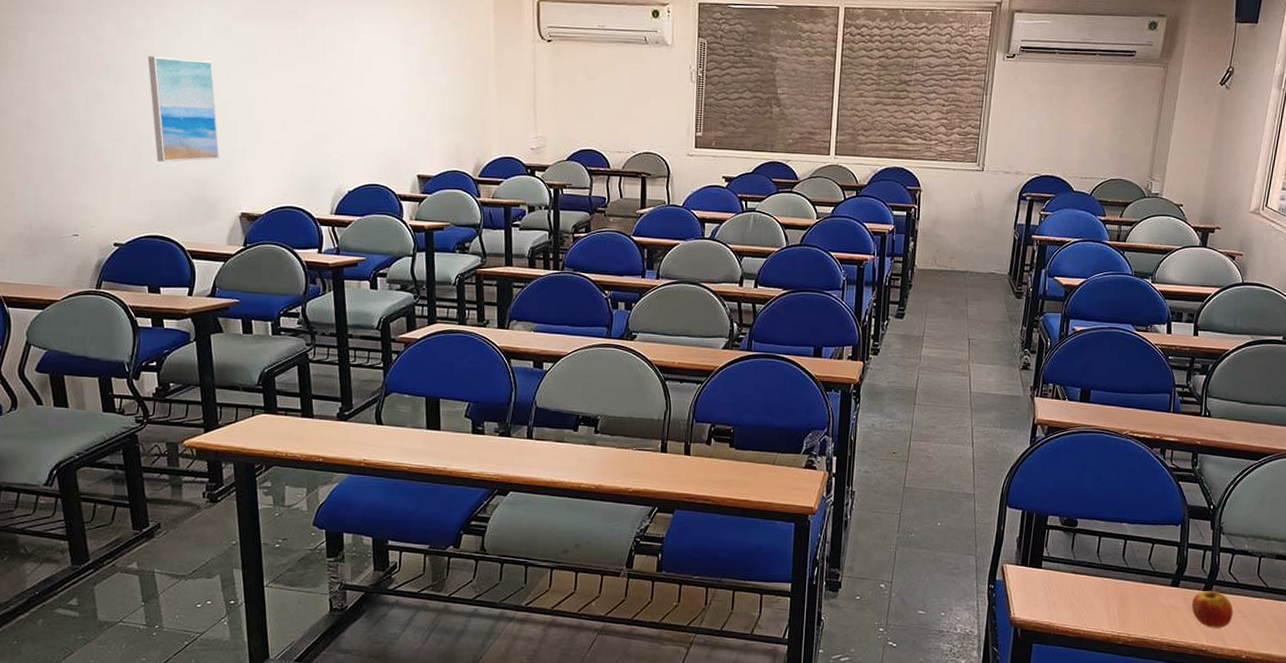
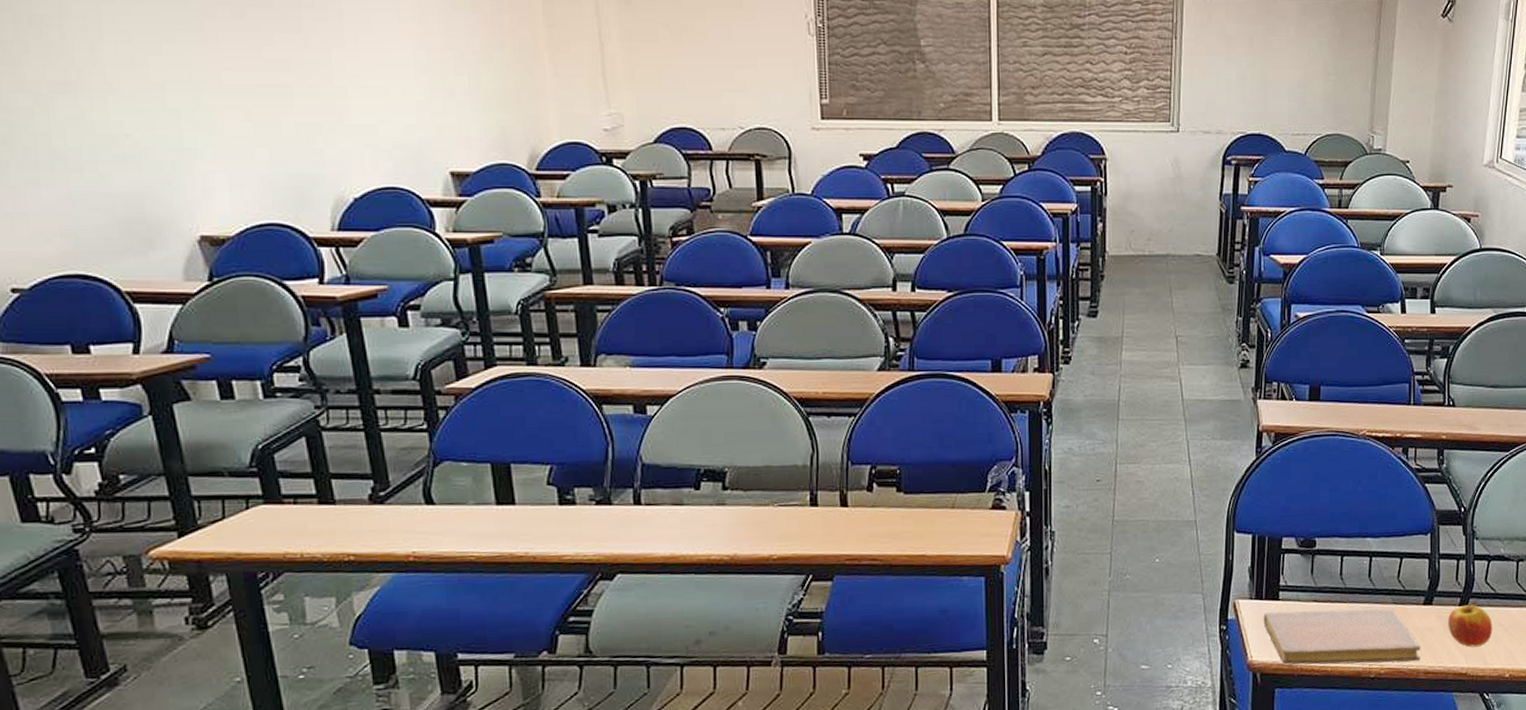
wall art: present [147,56,220,162] -> none [33,24,160,171]
notebook: none [1026,578,1165,635] -> present [1263,608,1420,665]

